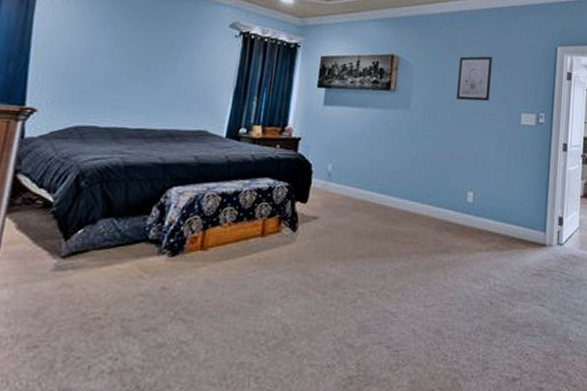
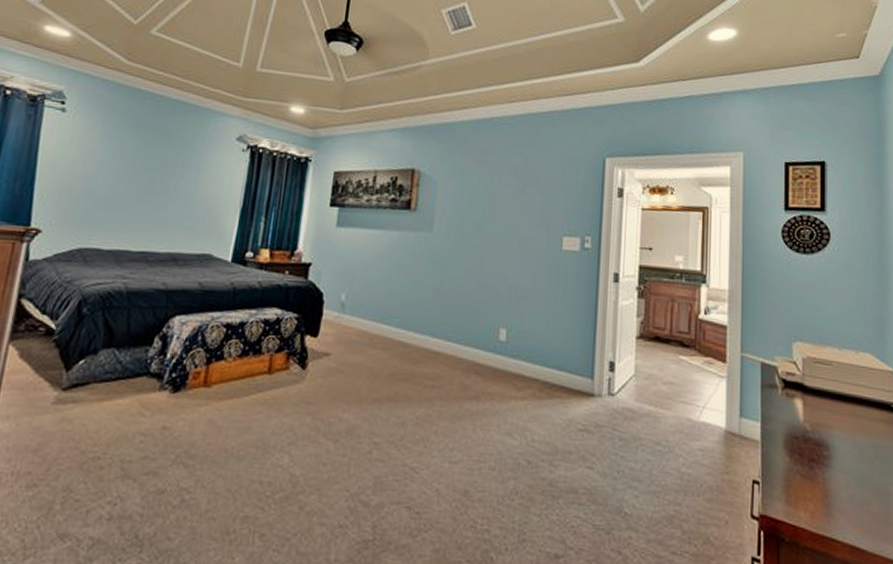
wall art: present [457,56,493,102] -> none [486,169,528,223]

